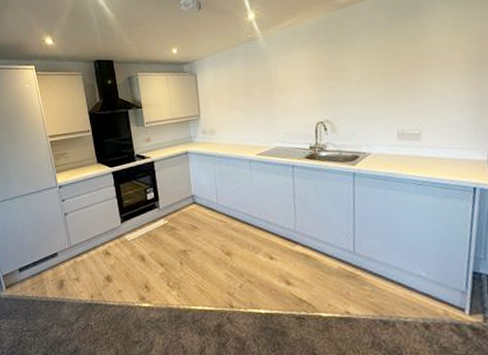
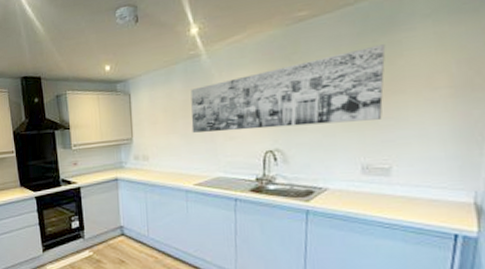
wall art: none [250,27,413,108] -> present [190,44,386,133]

